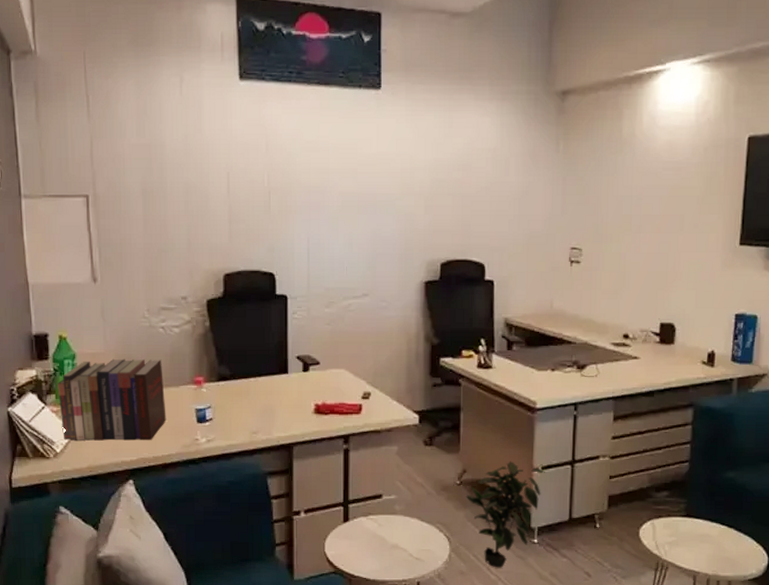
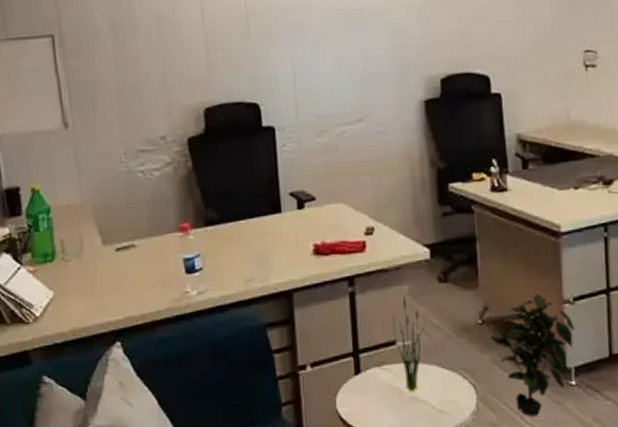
books: present [57,358,167,441] -> none [33,207,153,303]
plant: none [381,455,409,541] -> present [393,296,424,392]

